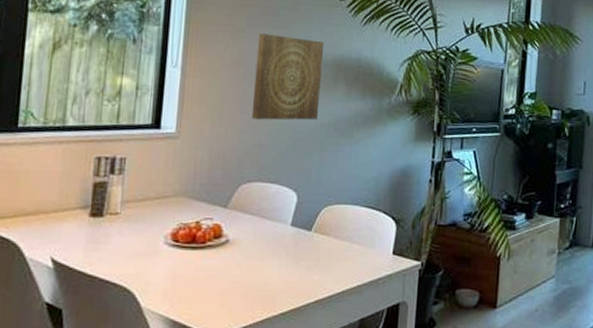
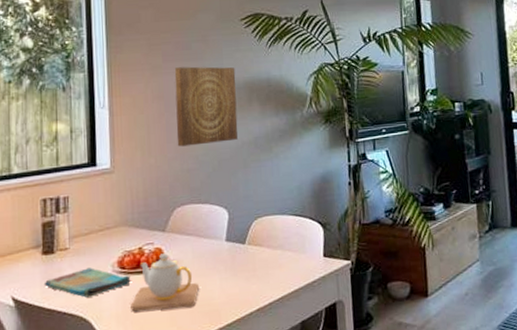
dish towel: none [88,236,185,268] -> present [44,267,132,298]
teapot: none [179,231,256,291] -> present [130,253,199,312]

